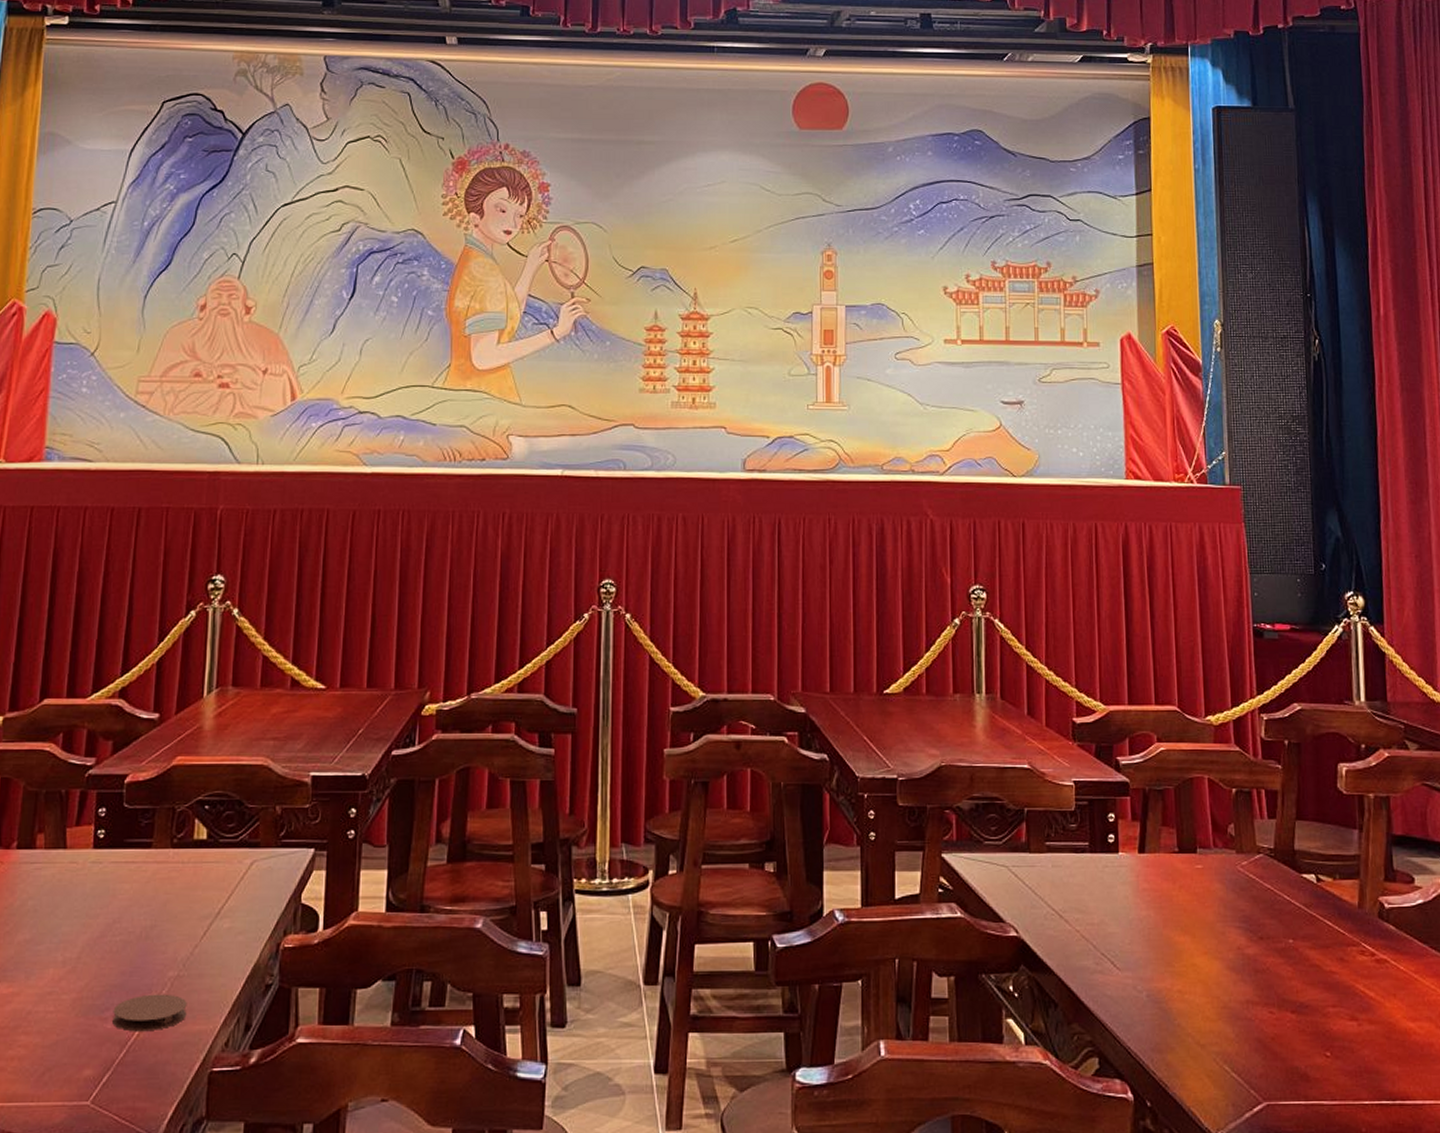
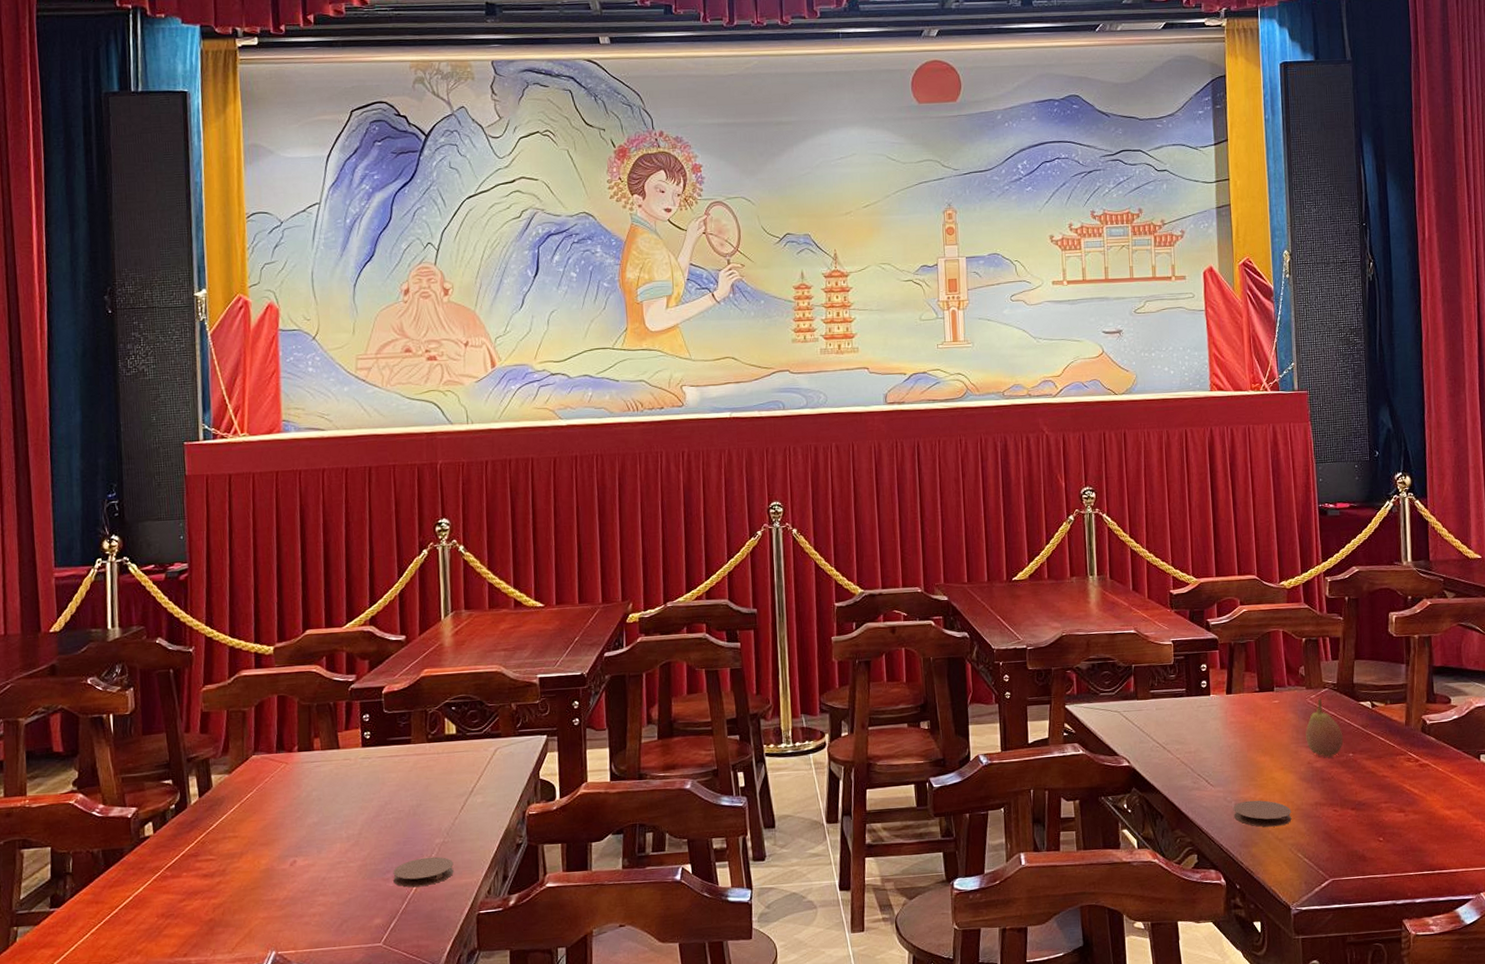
coaster: none [1145,992,1217,1028] -> present [1234,800,1292,827]
fruit: none [1235,865,1282,942] -> present [1305,698,1344,757]

